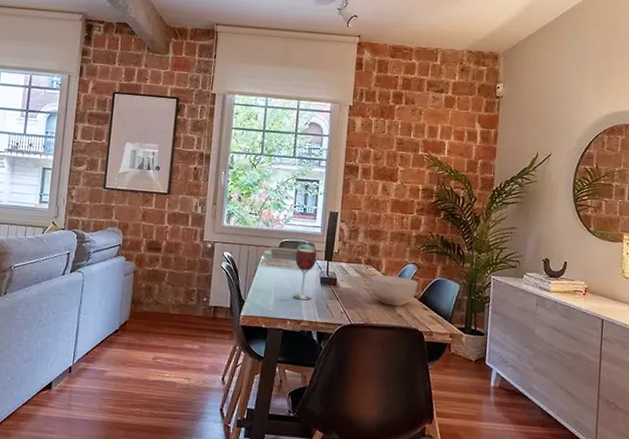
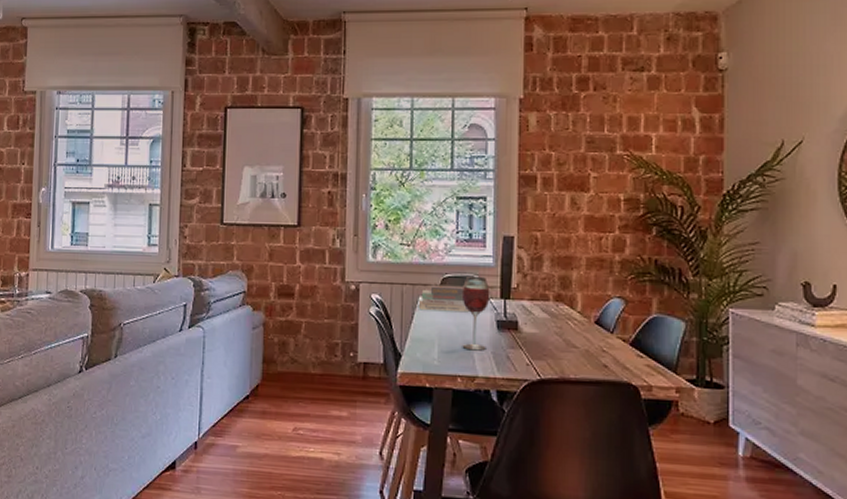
bowl: present [370,274,419,307] -> none [563,313,628,354]

